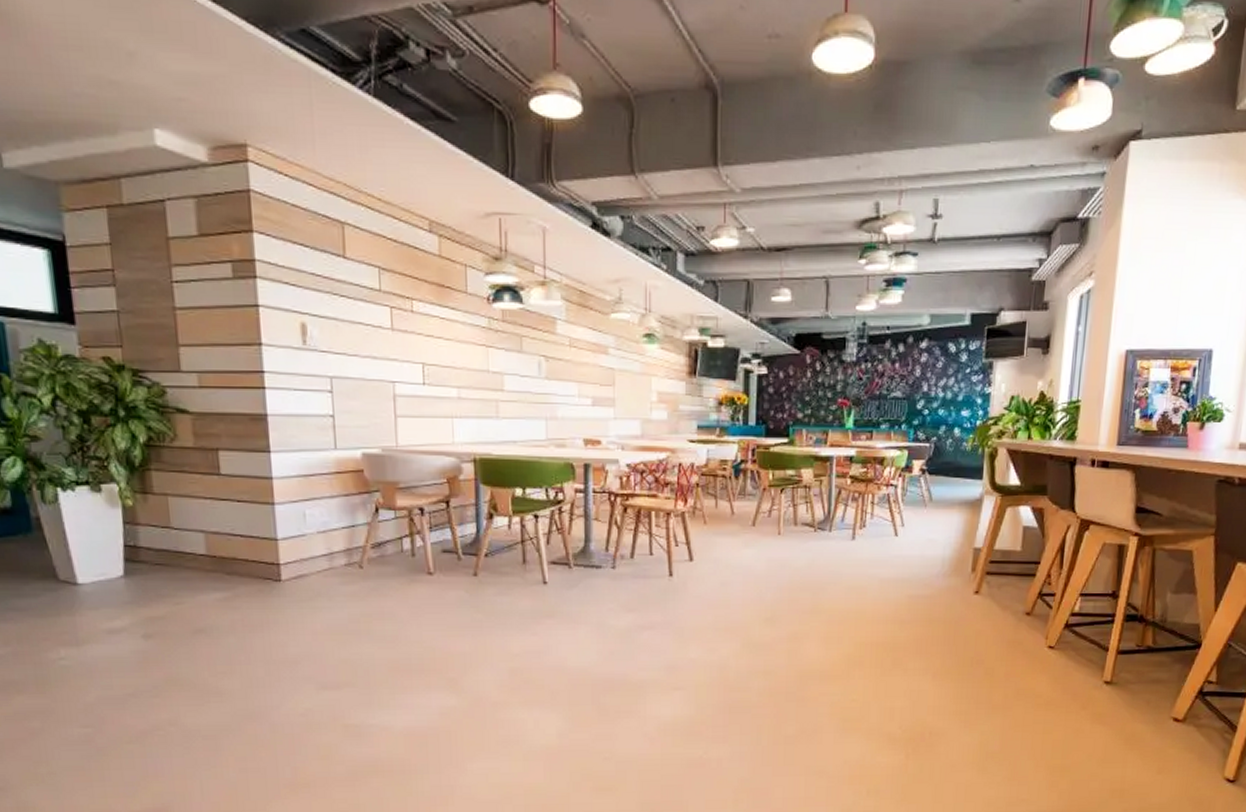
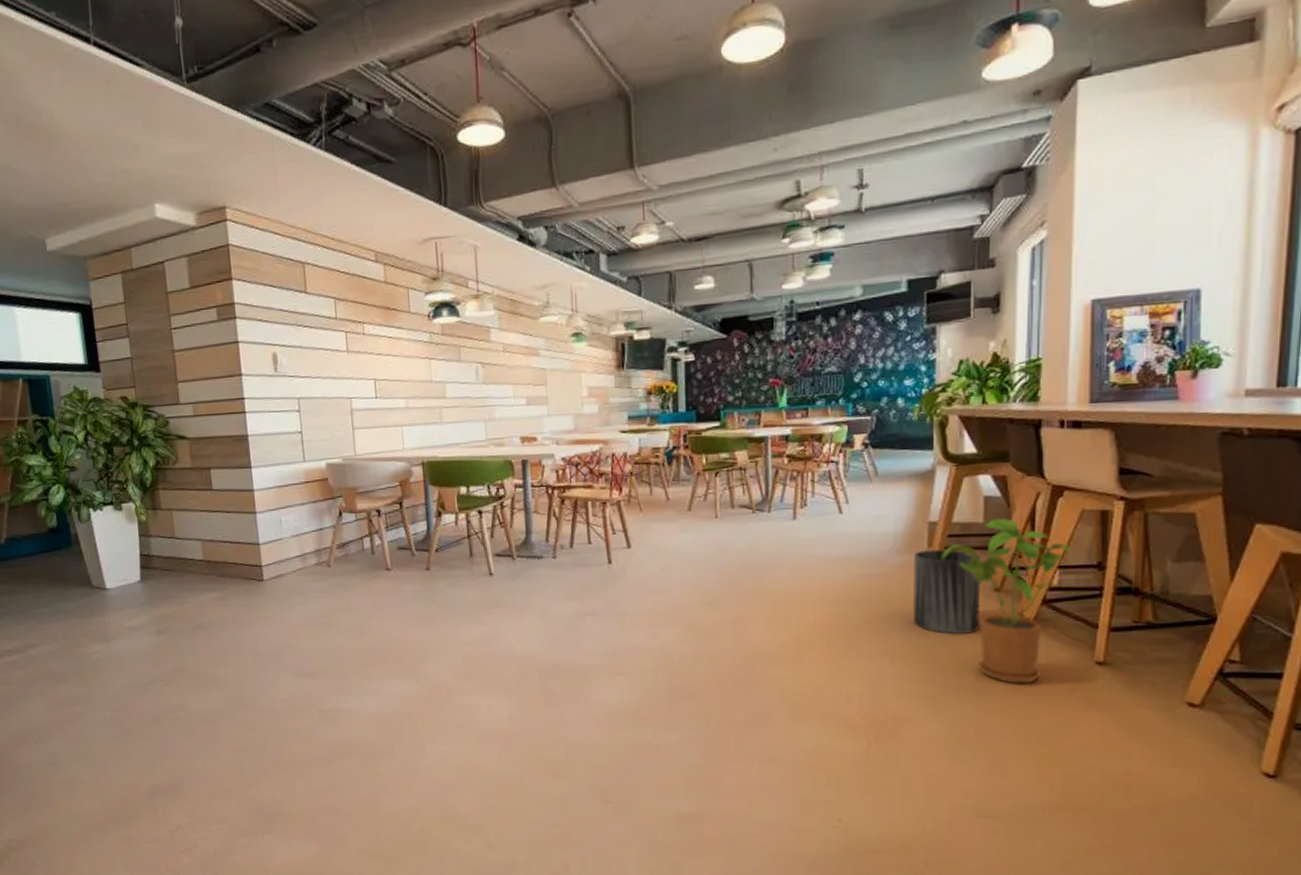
trash can: none [954,575,1016,654] -> present [913,549,980,634]
house plant: none [983,547,1092,701] -> present [942,517,1071,684]

